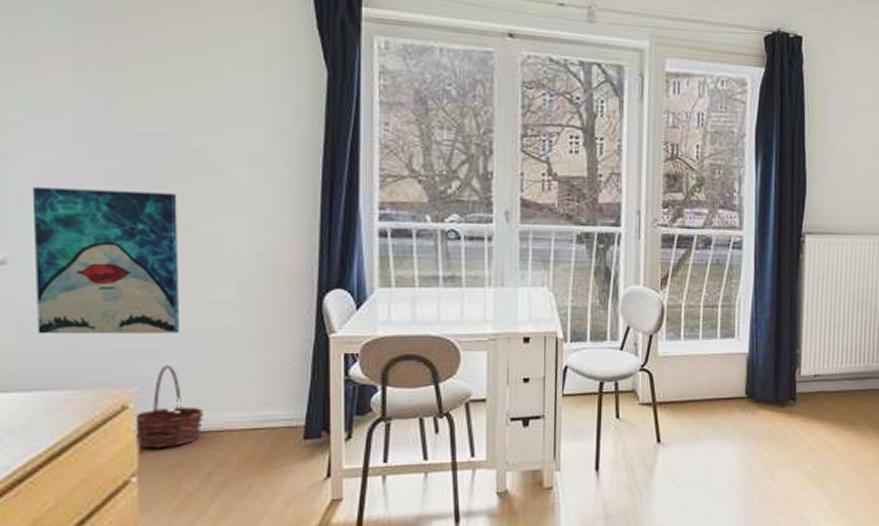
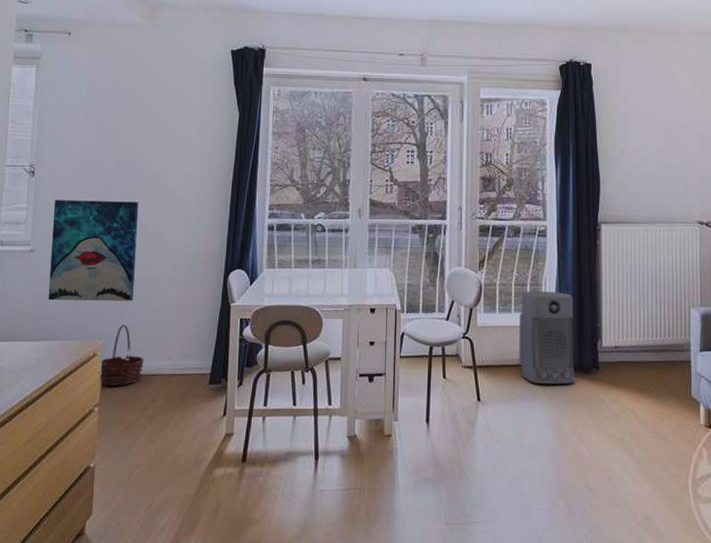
air purifier: none [706,314,771,420] -> present [519,291,575,384]

